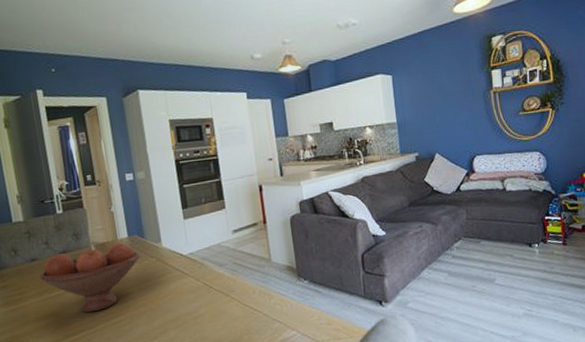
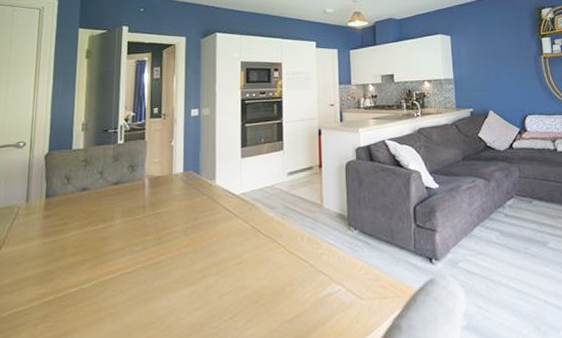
fruit bowl: present [39,242,140,313] -> none [86,177,192,250]

